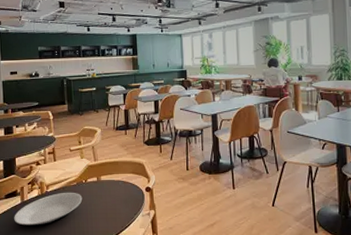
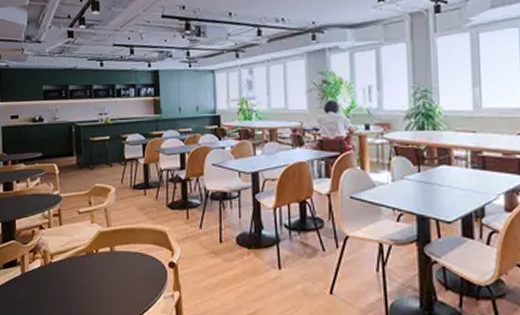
plate: present [14,192,83,227] -> none [13,263,93,305]

